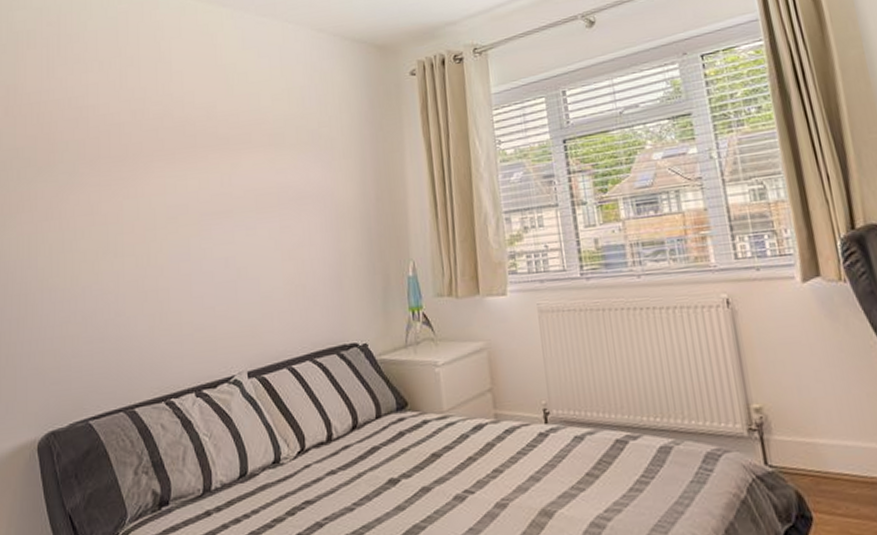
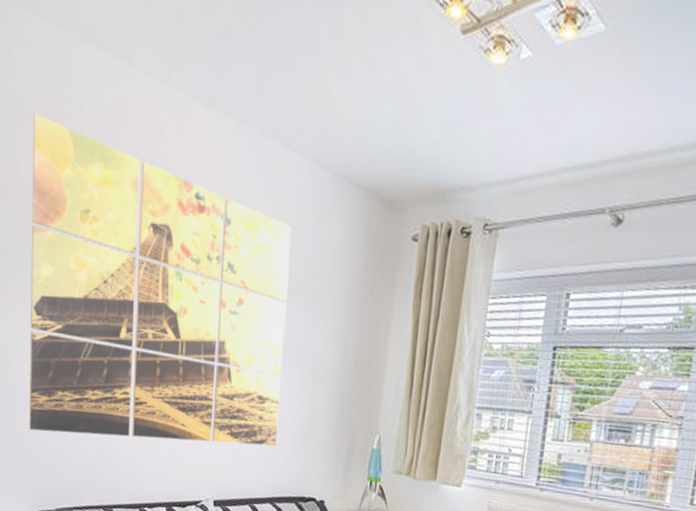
wall art: none [36,38,308,342] -> present [28,113,292,447]

